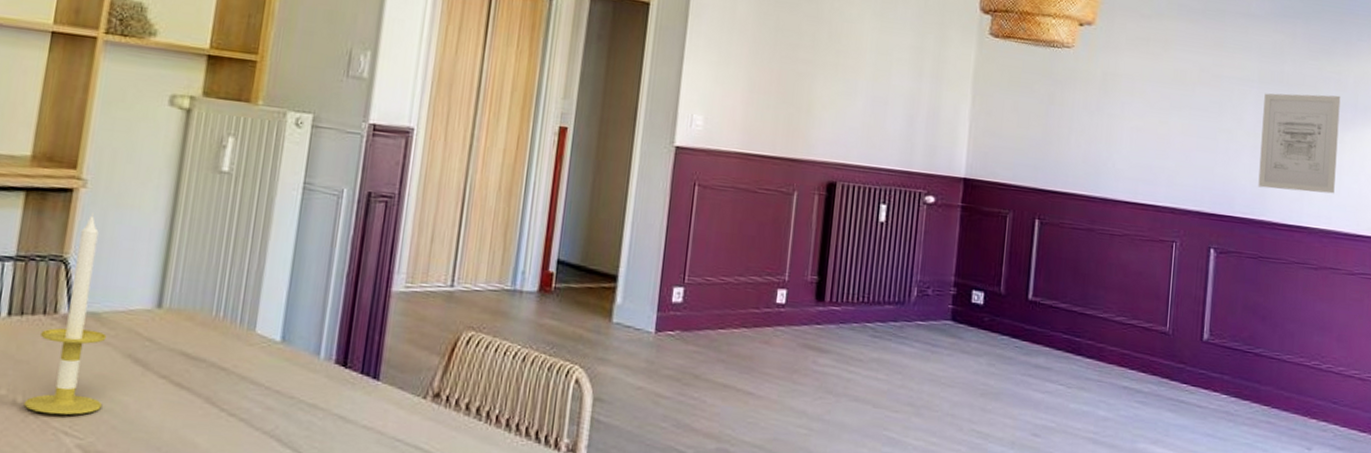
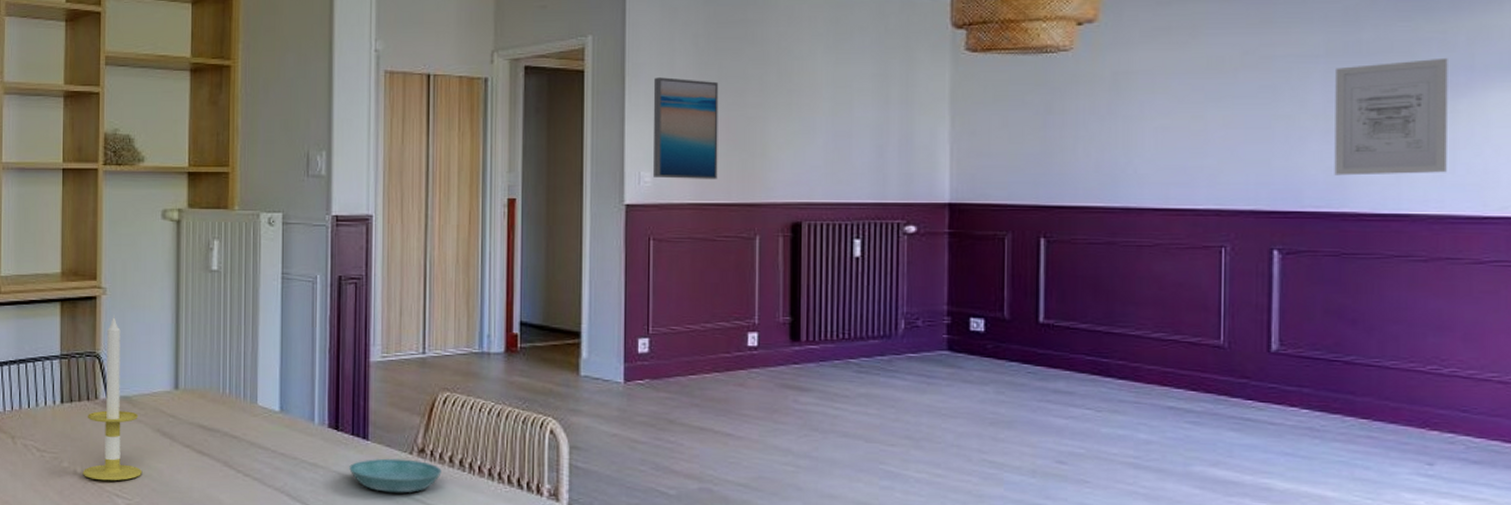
saucer: none [353,401,456,443] -> present [349,458,442,493]
wall art: none [705,20,775,131] -> present [653,77,719,180]

